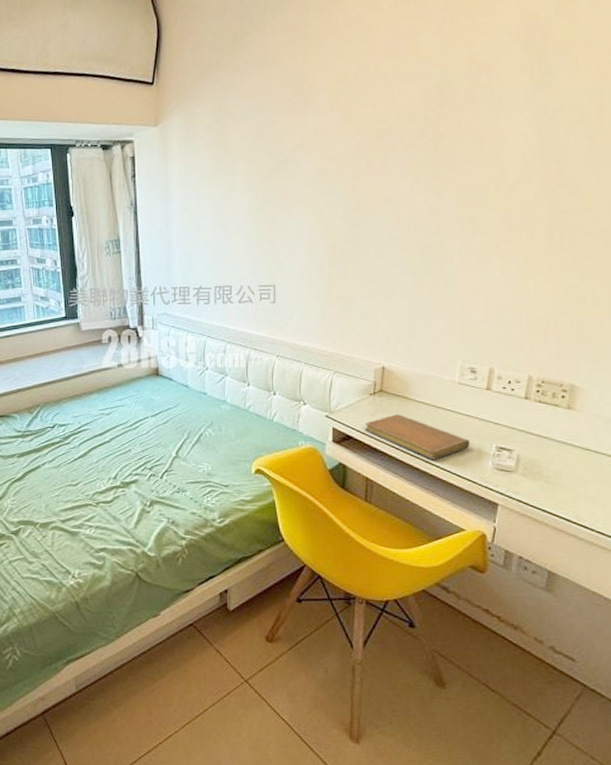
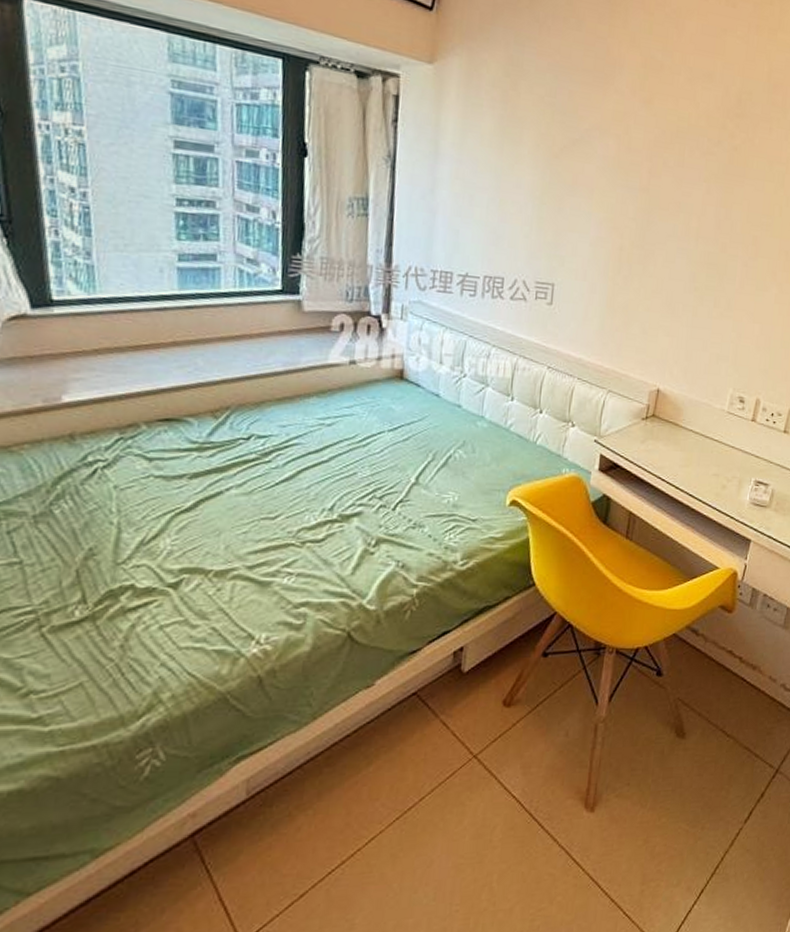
notebook: present [364,414,470,460] -> none [633,442,732,493]

